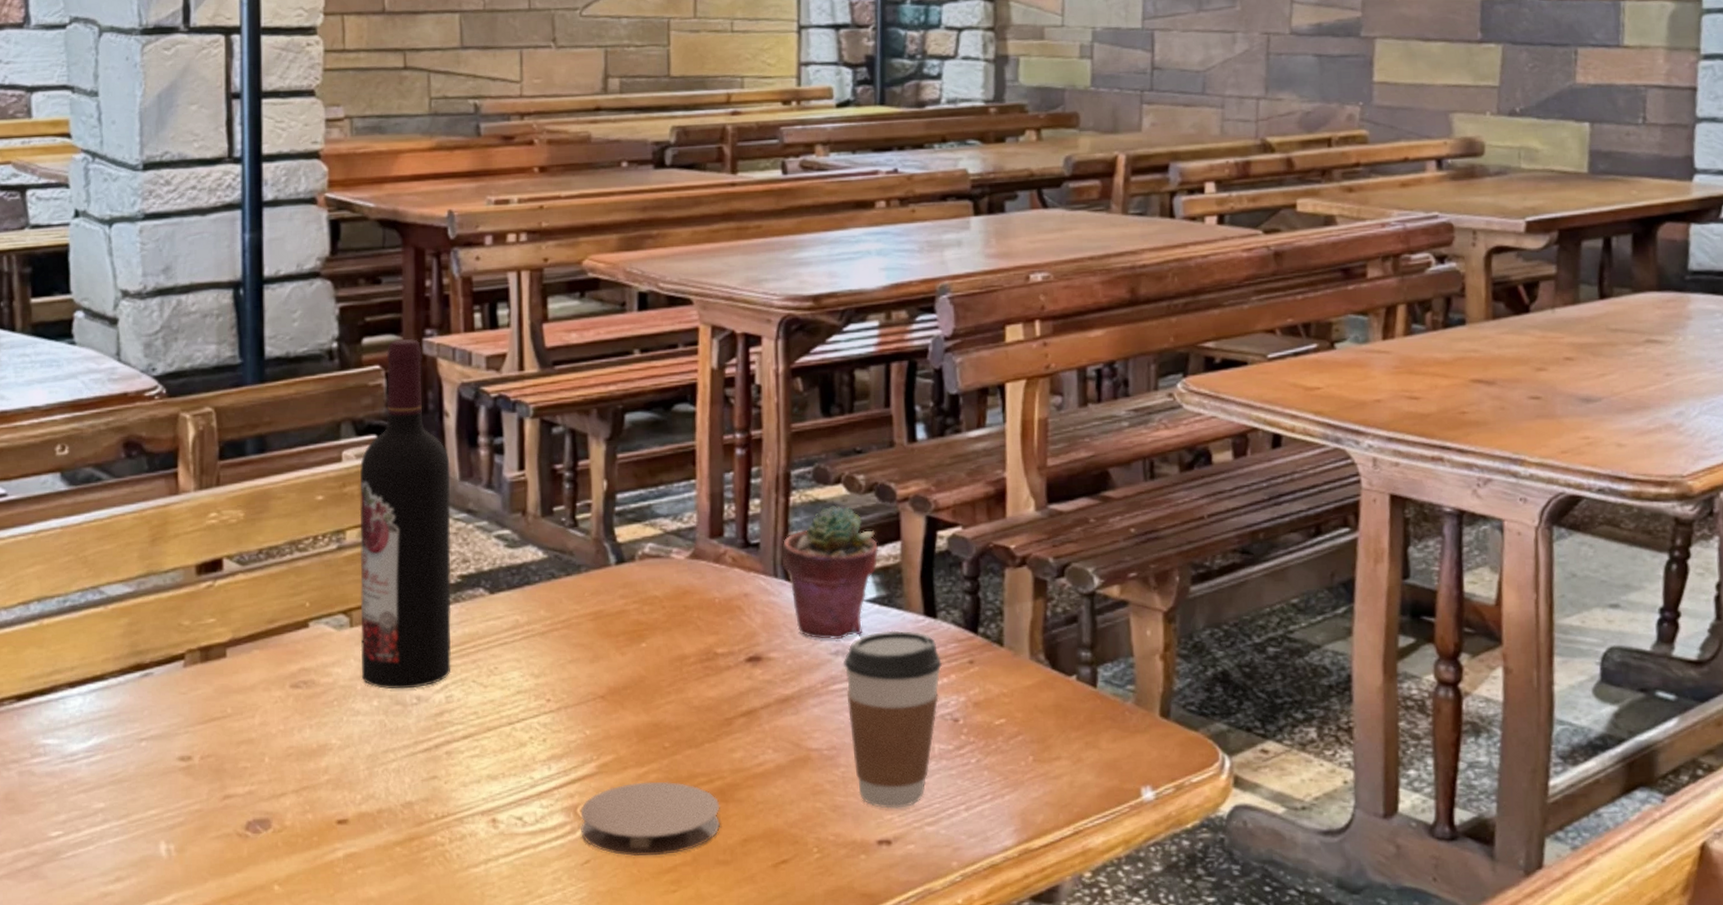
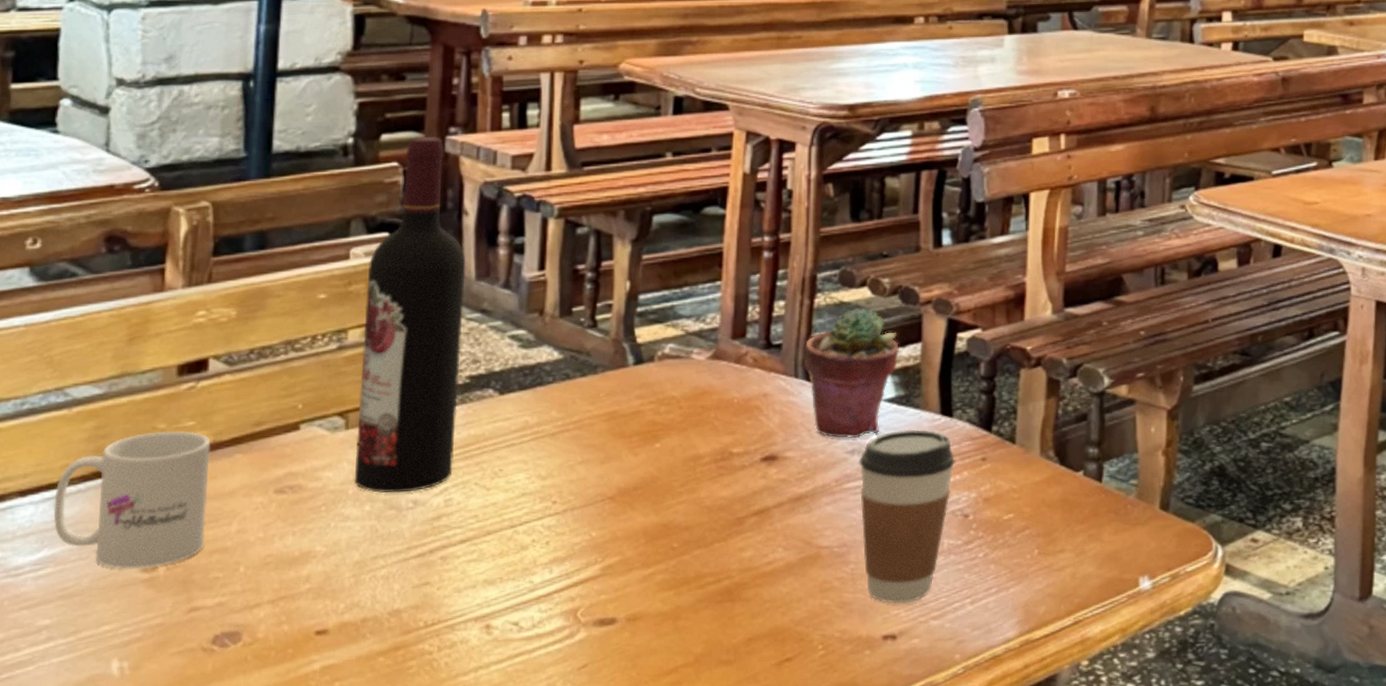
mug: none [99,627,232,758] -> present [53,430,211,569]
coaster: present [580,781,720,856] -> none [580,582,726,659]

